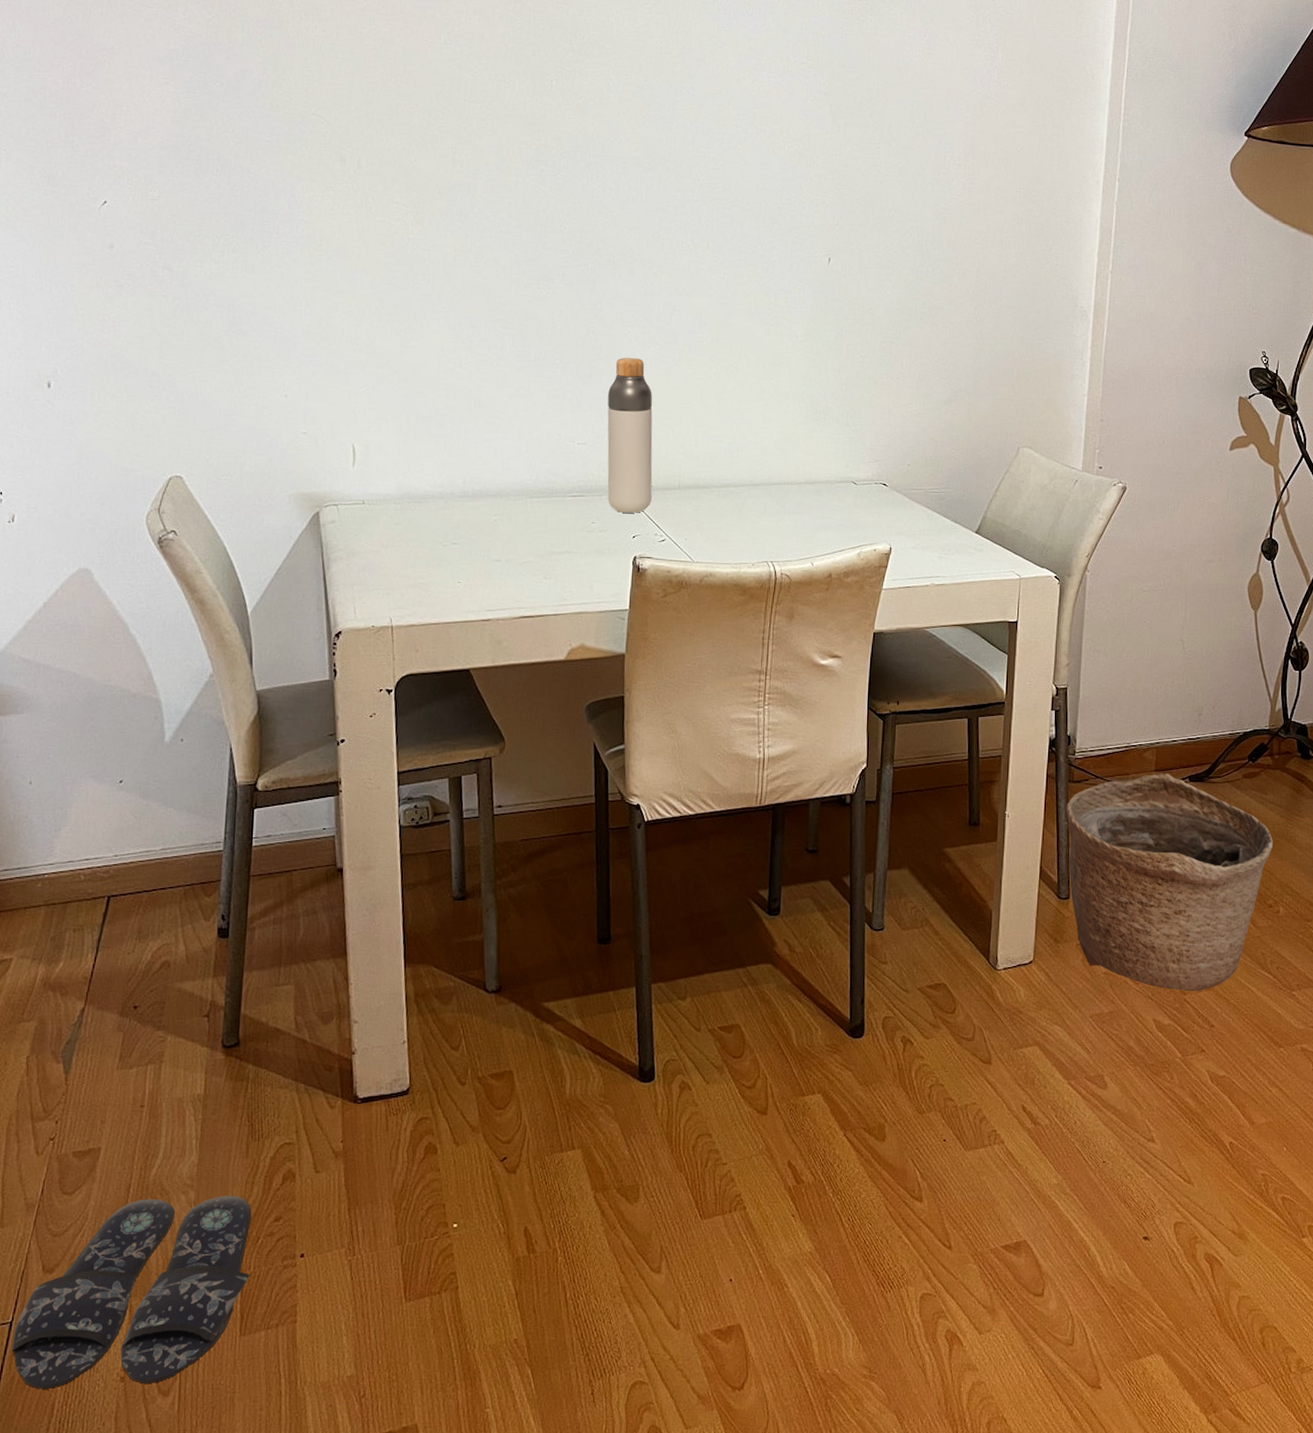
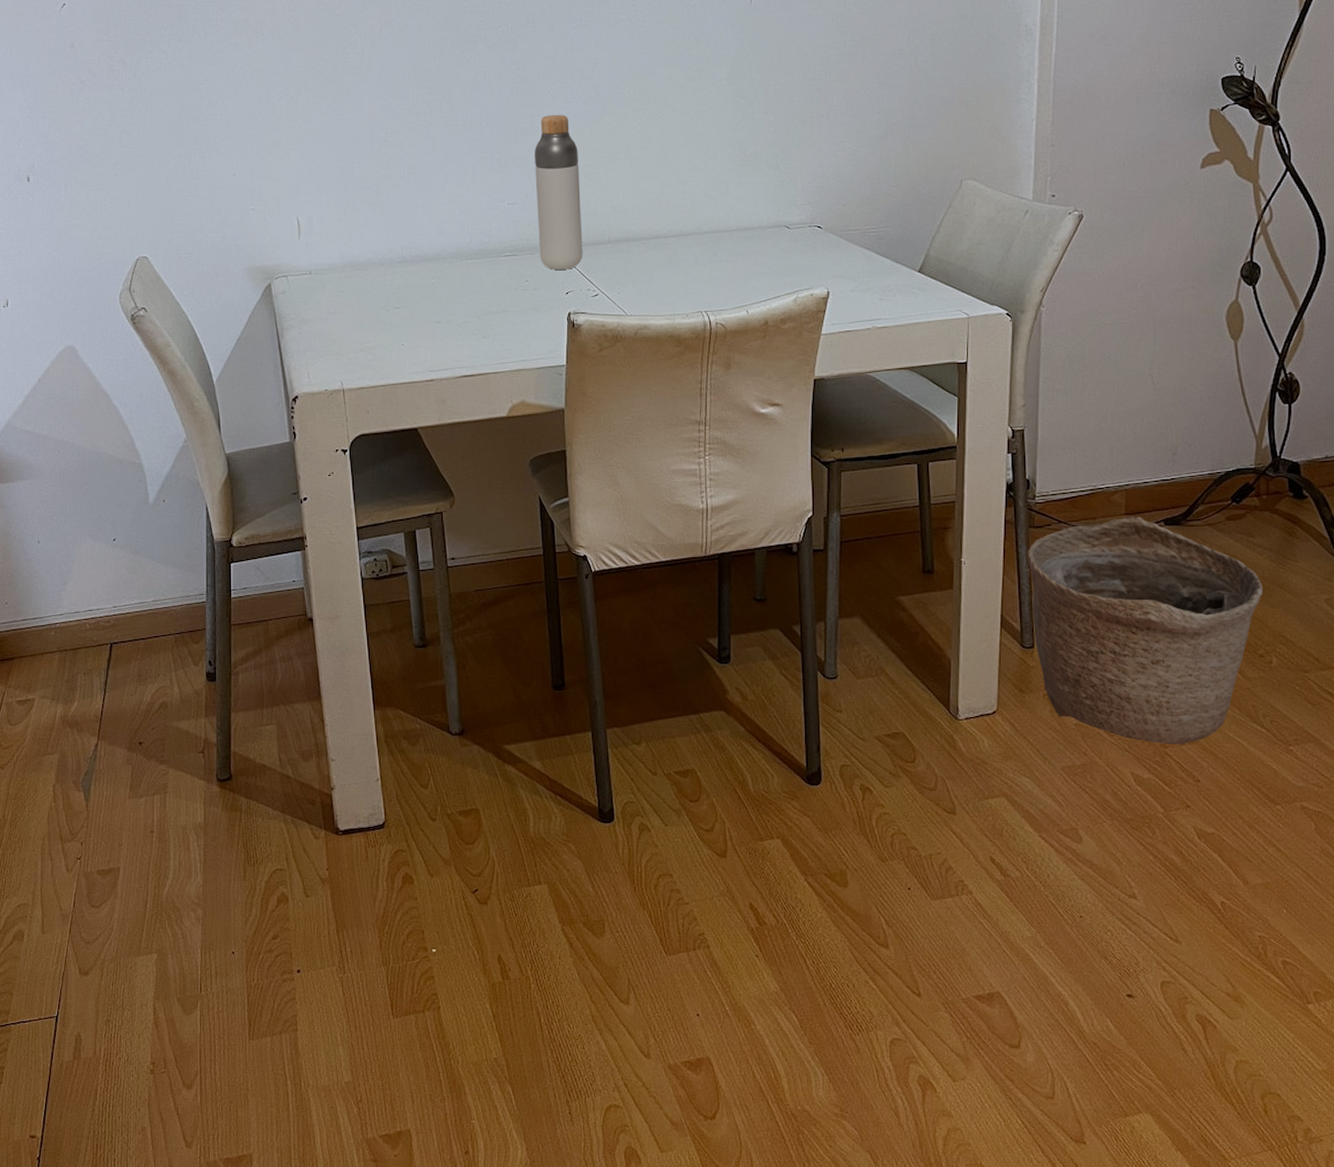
slippers: present [12,1195,252,1389] -> none [59,914,254,1077]

